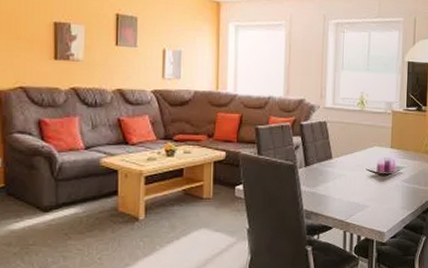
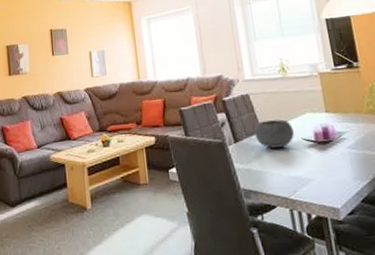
bowl: none [325,149,360,175] -> present [254,119,294,149]

